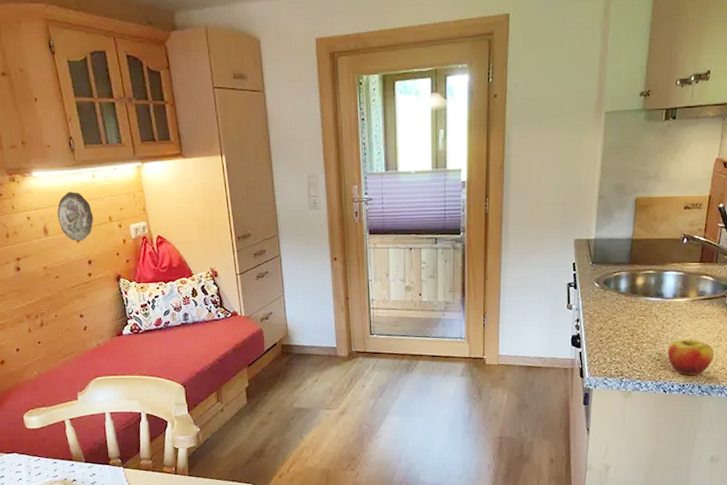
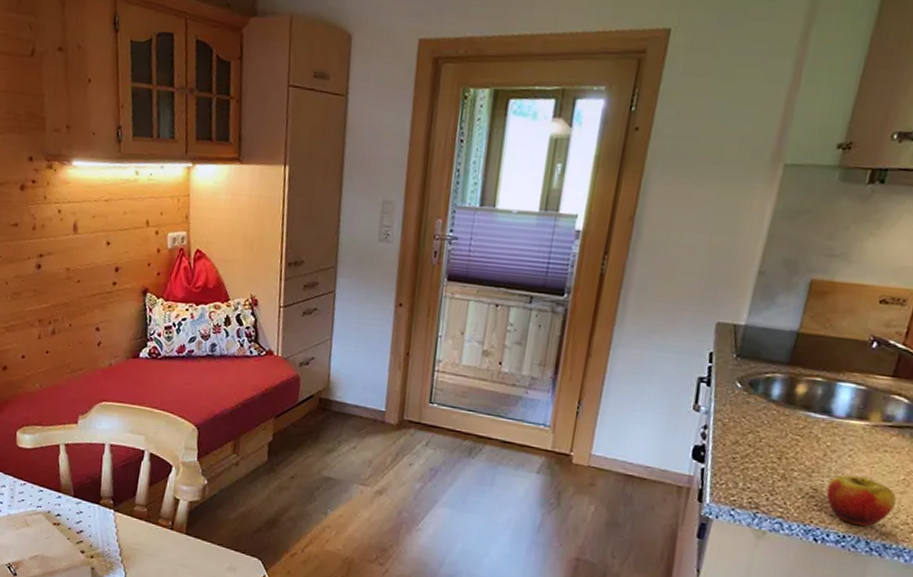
decorative plate: present [57,191,94,241] -> none [90,187,130,244]

